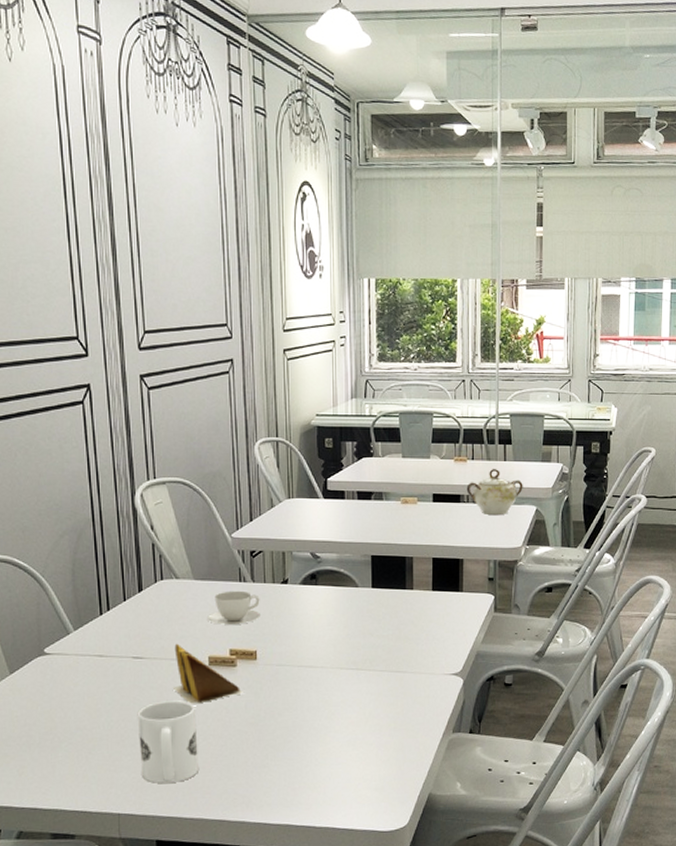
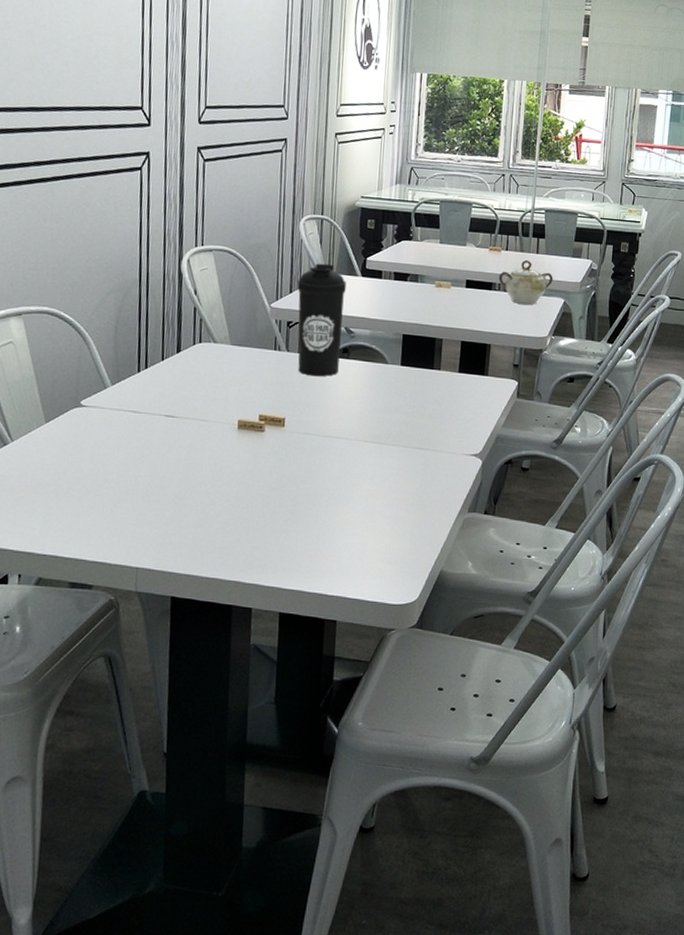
mug: present [137,700,200,784] -> none [163,460,221,542]
cake slice: present [173,643,245,704] -> none [202,405,270,466]
teacup: present [208,590,260,625] -> none [241,358,293,391]
water bottle: none [258,488,308,605] -> present [297,263,346,376]

